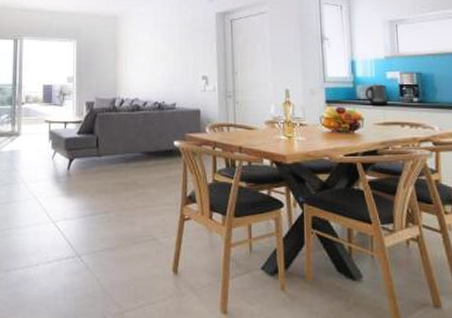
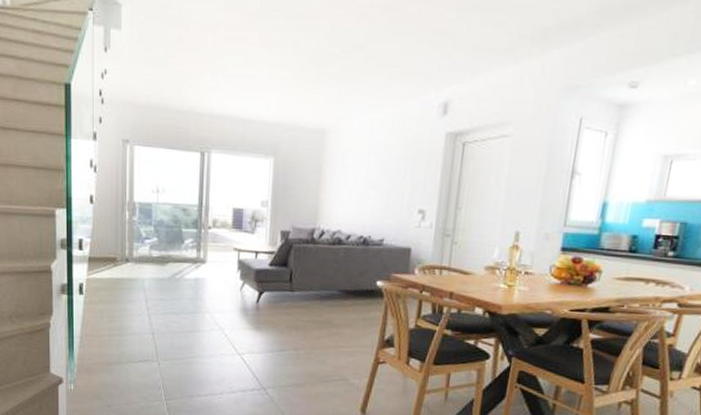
kettle: present [365,84,389,107] -> none [610,232,638,259]

